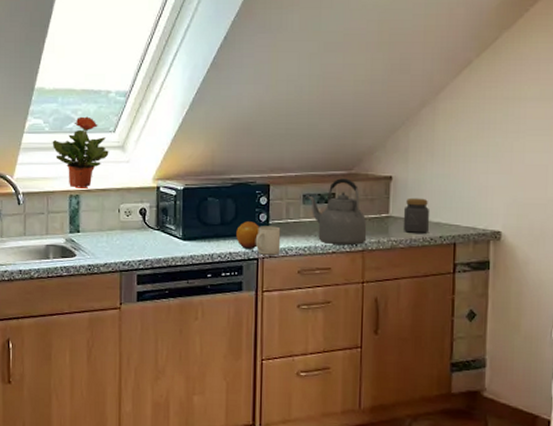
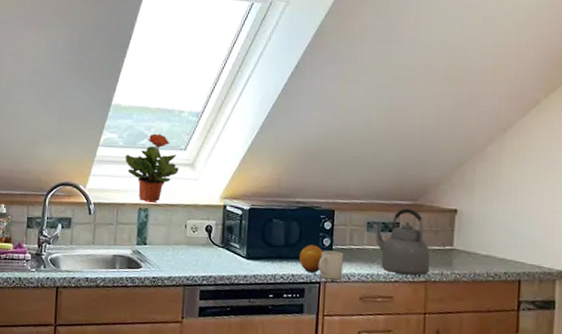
jar: present [403,197,430,233] -> none [466,232,495,268]

